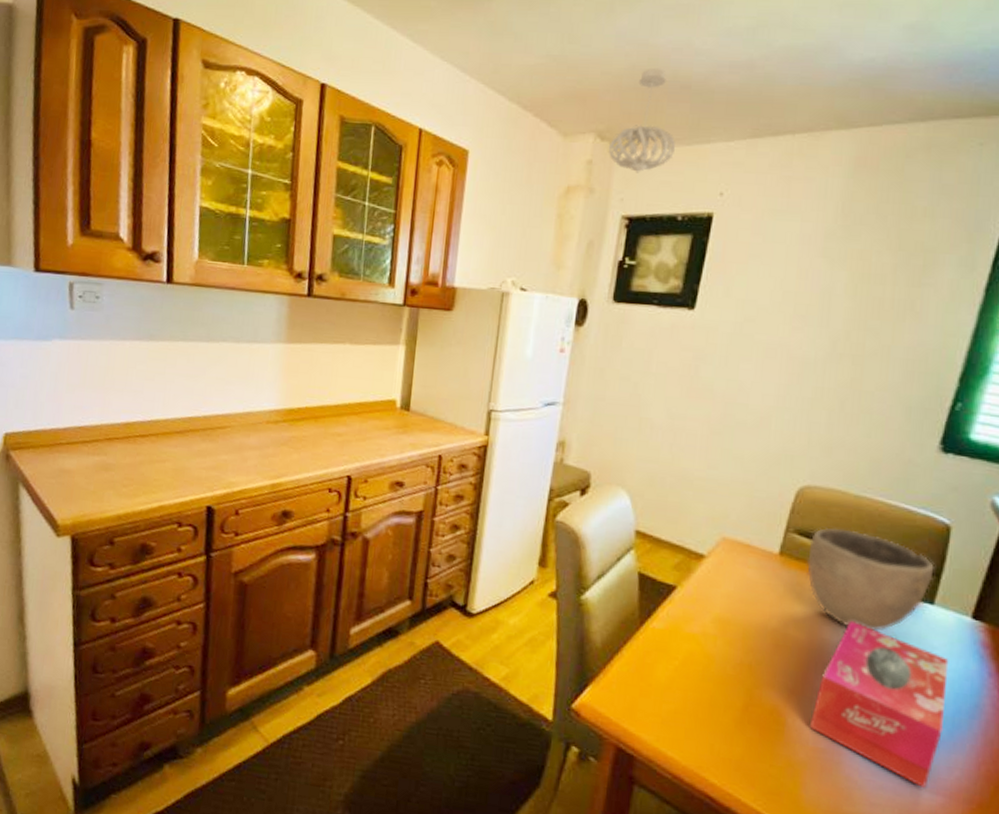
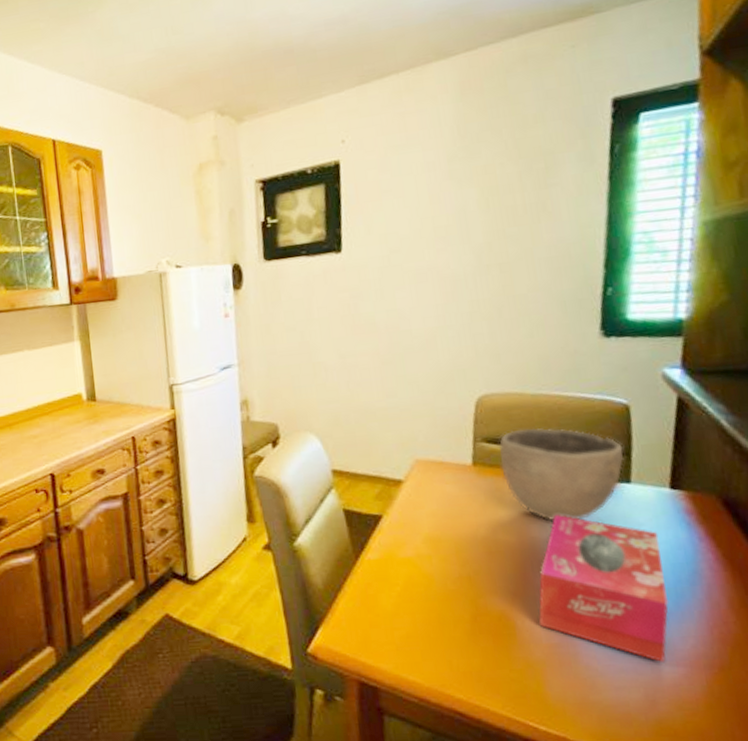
pendant light: present [608,67,676,173] -> none [229,39,292,139]

